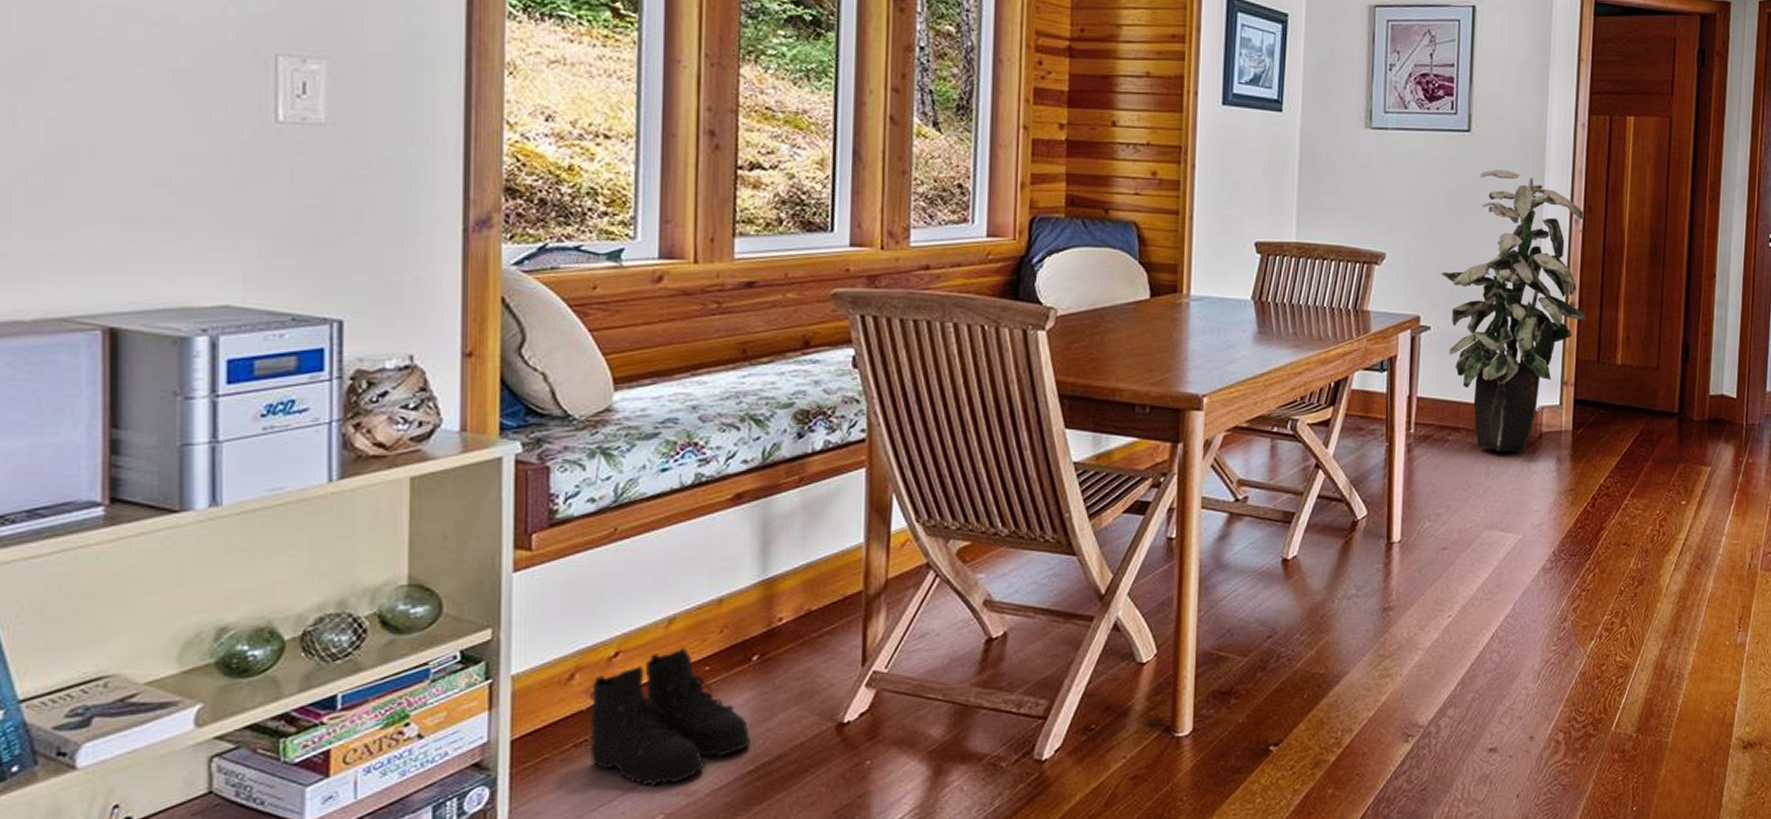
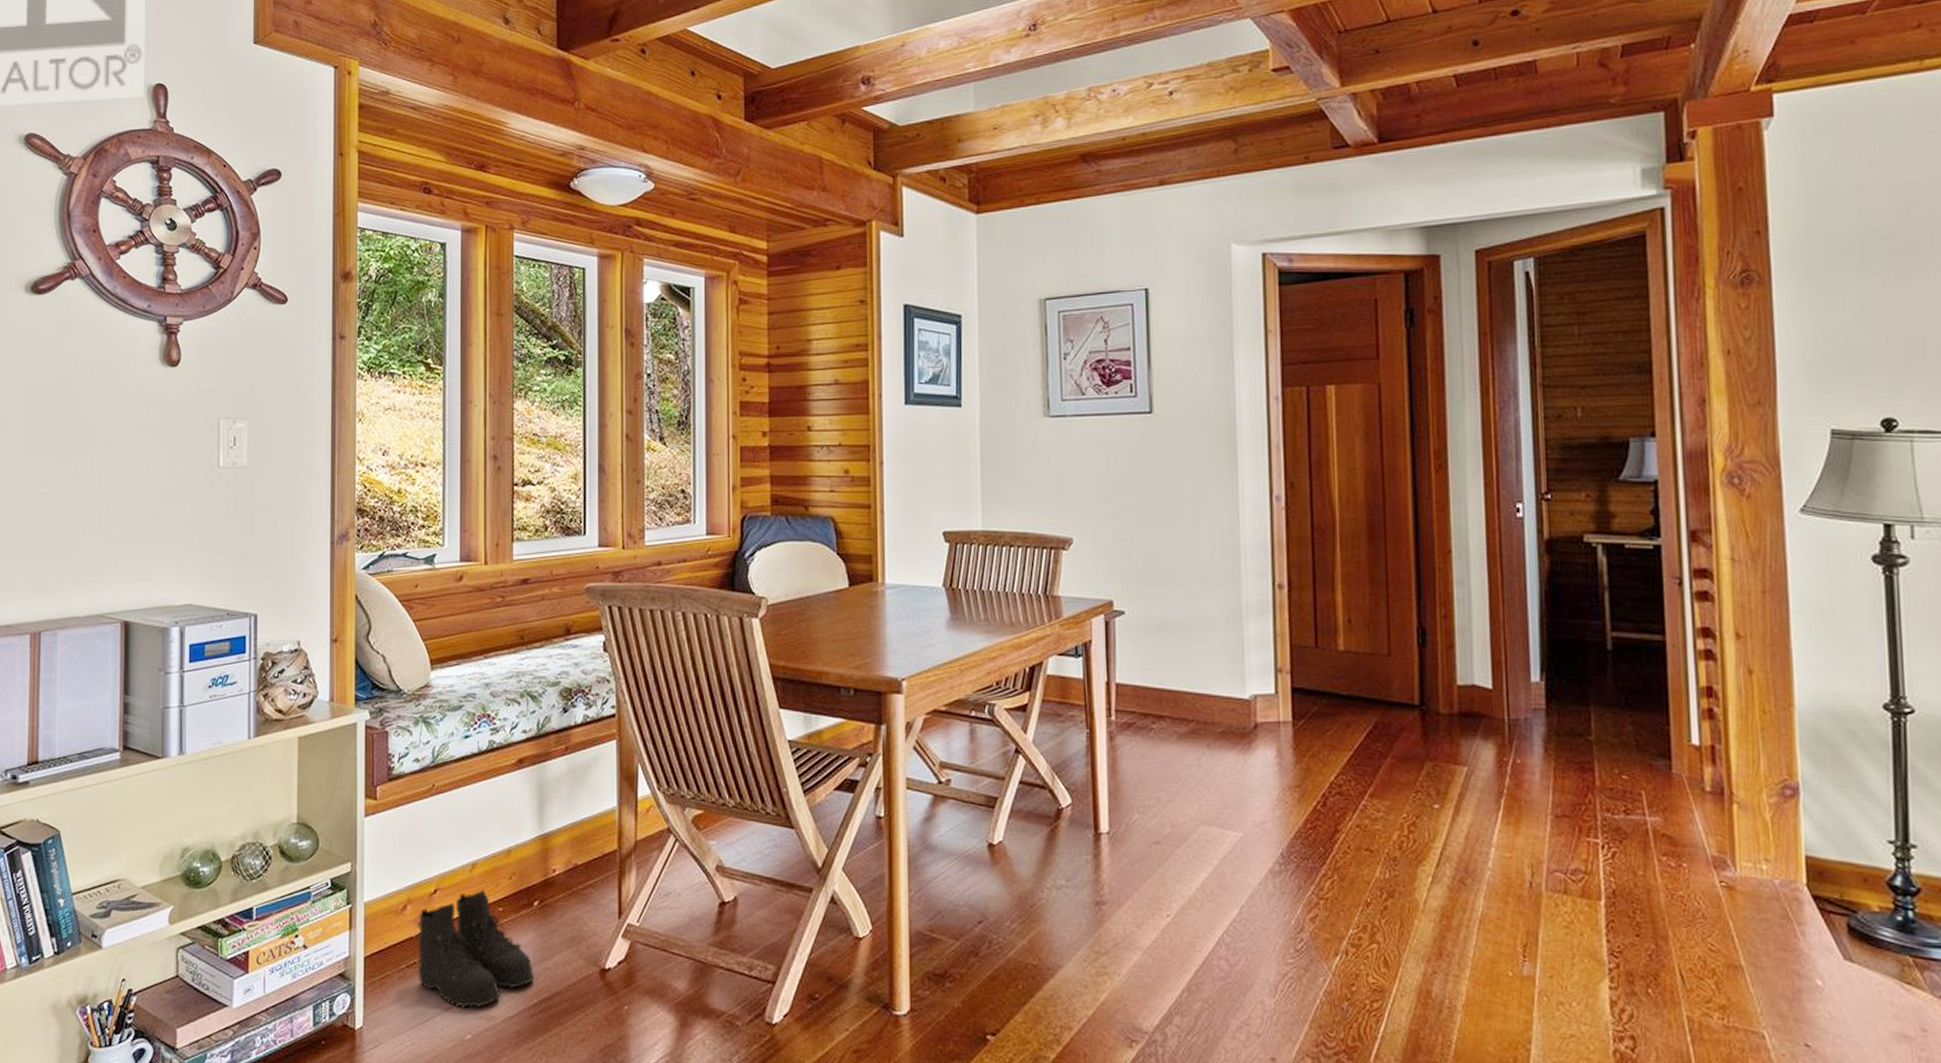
indoor plant: present [1441,169,1586,452] -> none [1132,449,1298,744]

